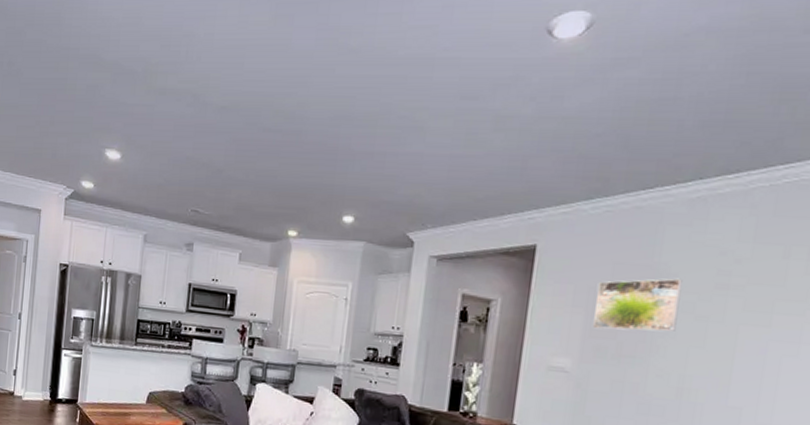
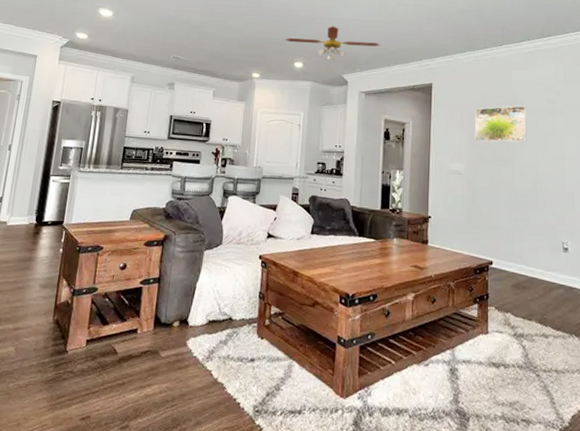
ceiling fan: none [331,164,465,213] -> present [285,26,381,61]

